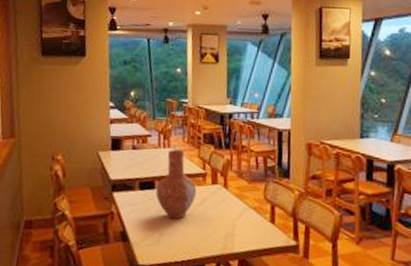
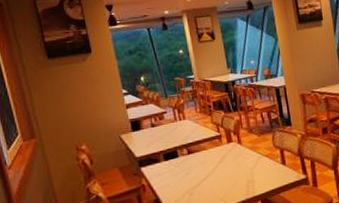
vase: present [155,149,197,220] -> none [179,119,216,180]

